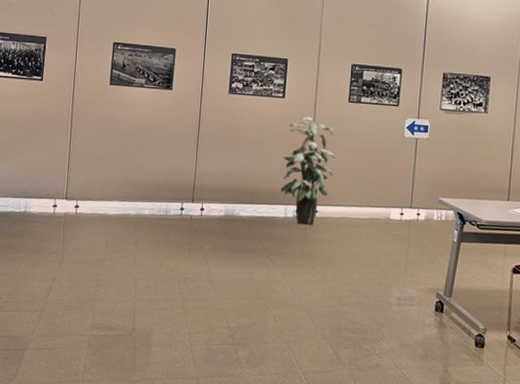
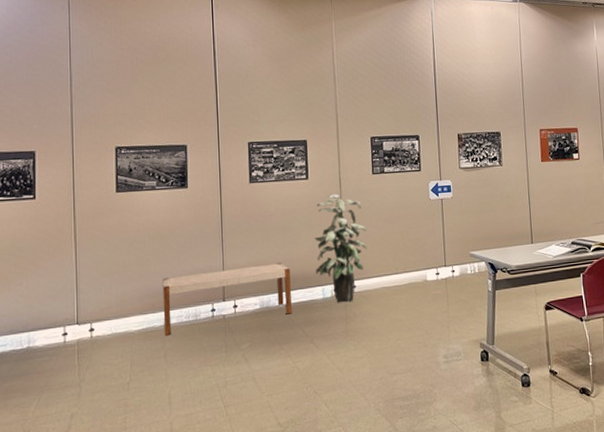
bench: none [137,171,256,227] -> present [162,262,292,336]

